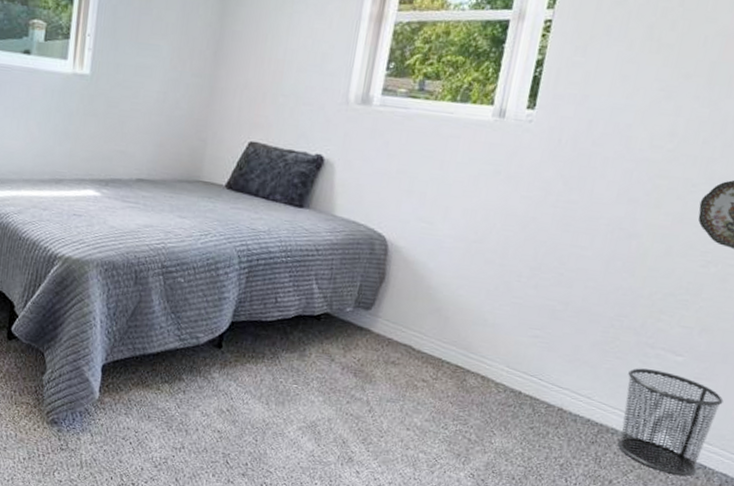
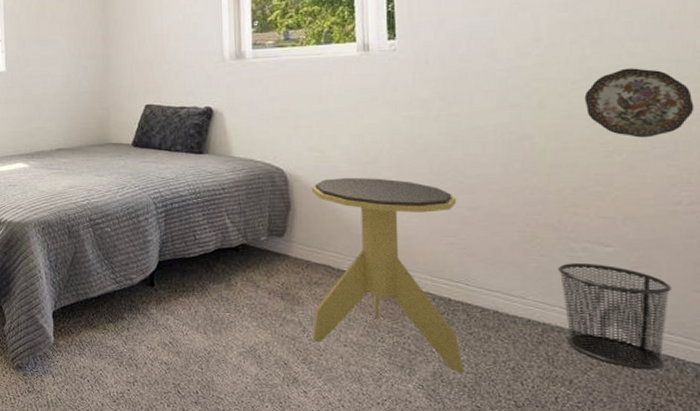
side table: none [376,253,553,466] -> present [311,178,464,373]

